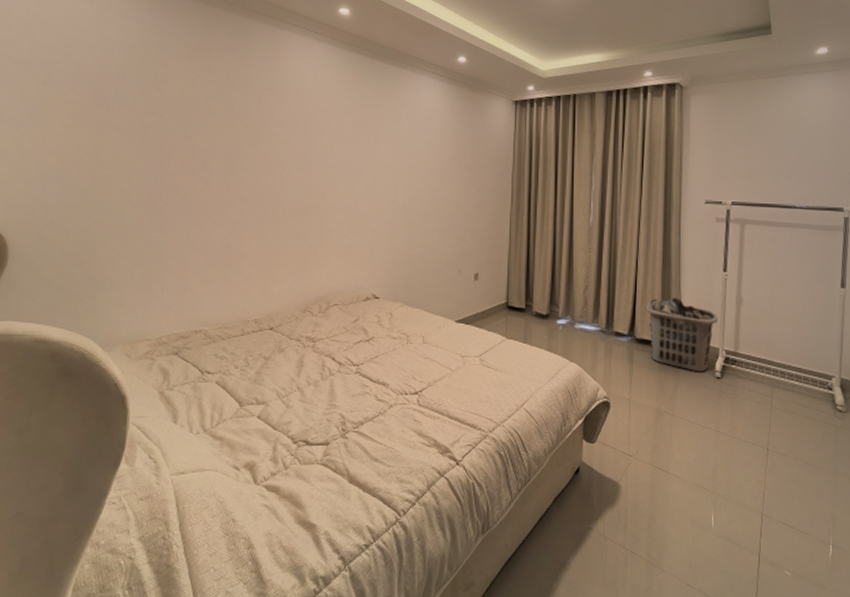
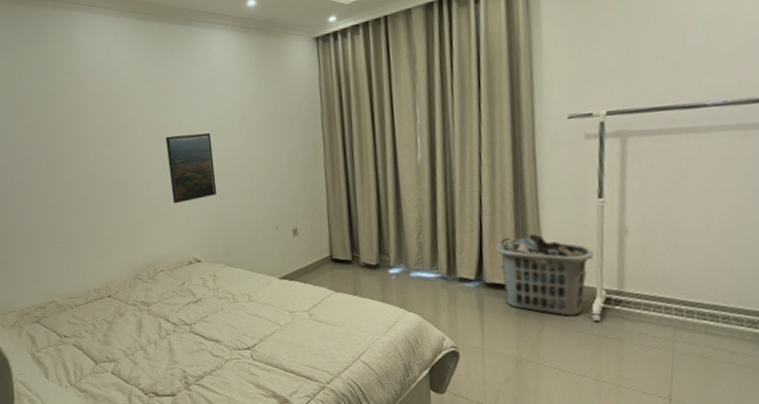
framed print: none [358,168,407,237] -> present [165,132,217,204]

